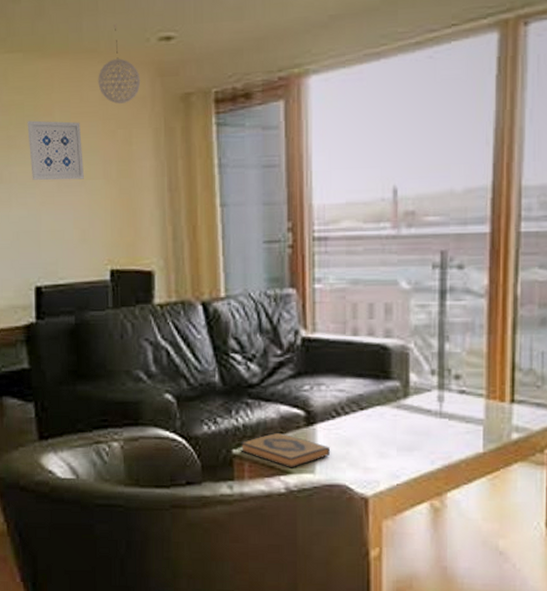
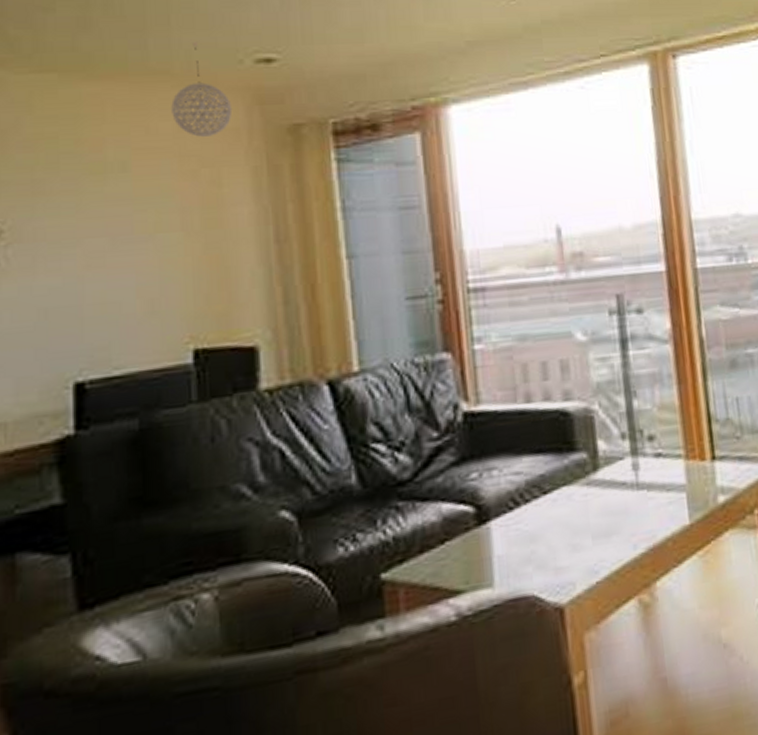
wall art: present [27,120,84,181] -> none [63,158,152,237]
hardback book: present [240,432,331,468] -> none [391,539,512,586]

